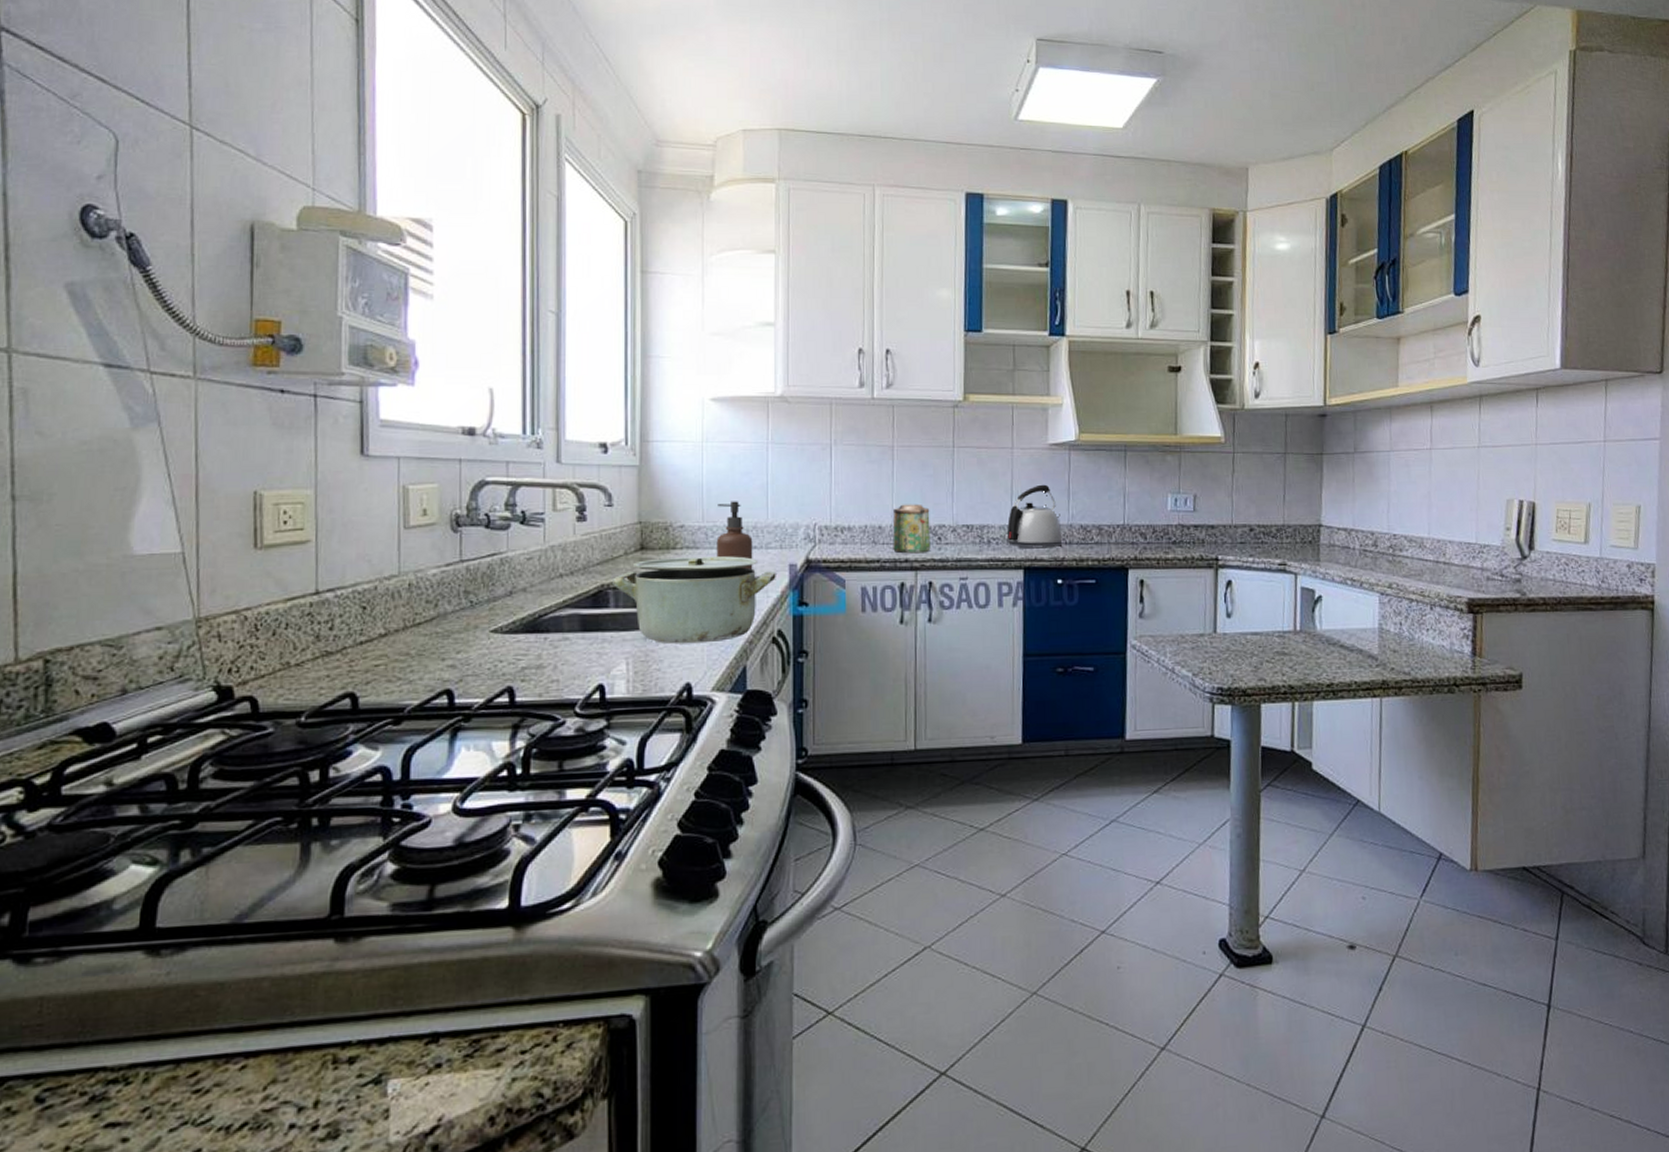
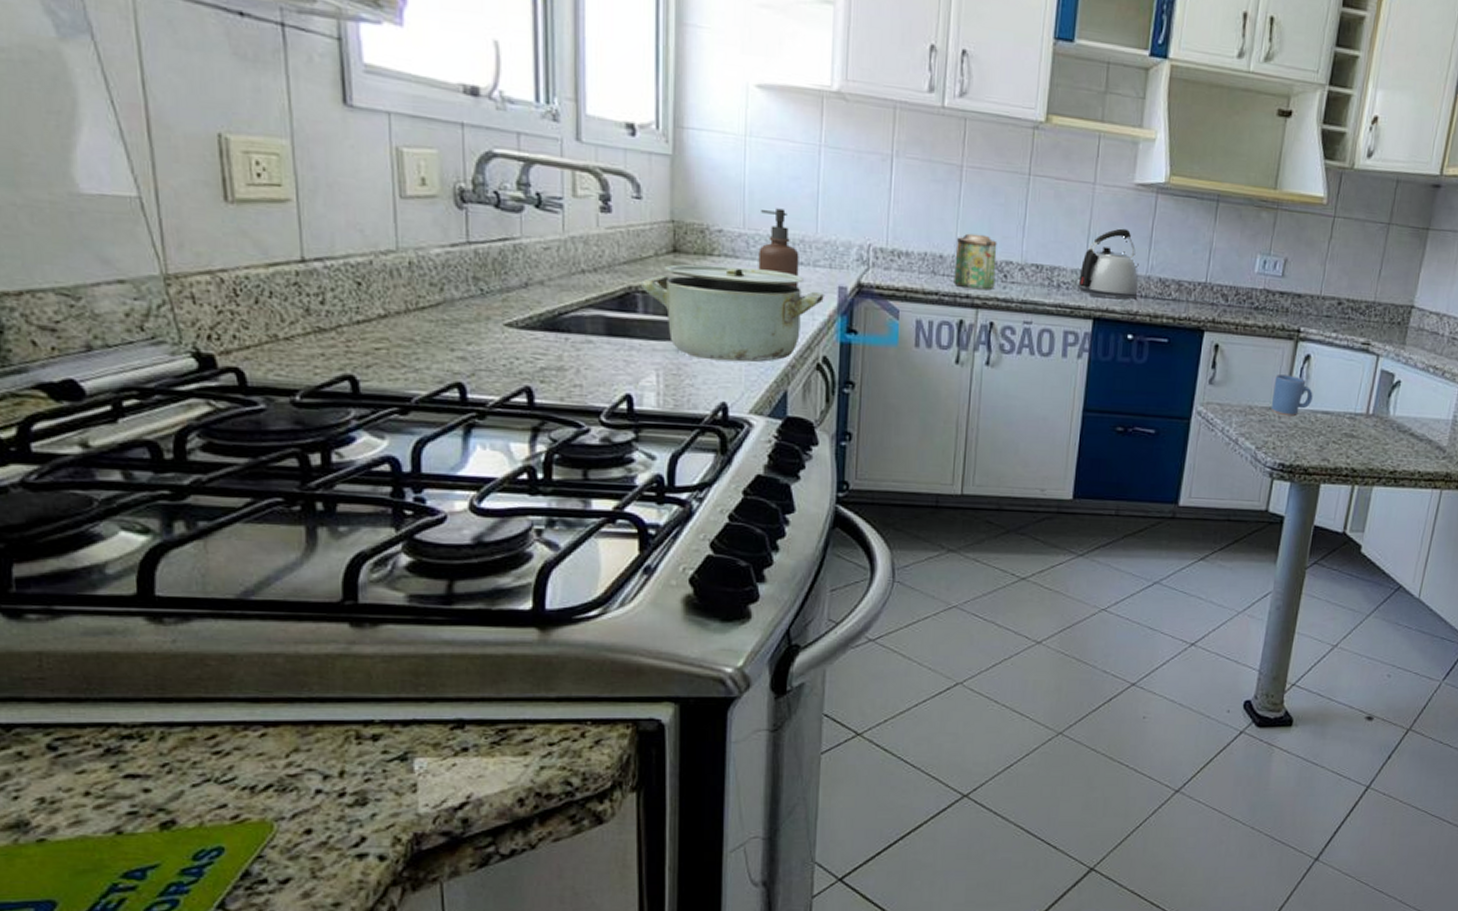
mug: none [1201,601,1240,641] -> present [1270,374,1313,417]

